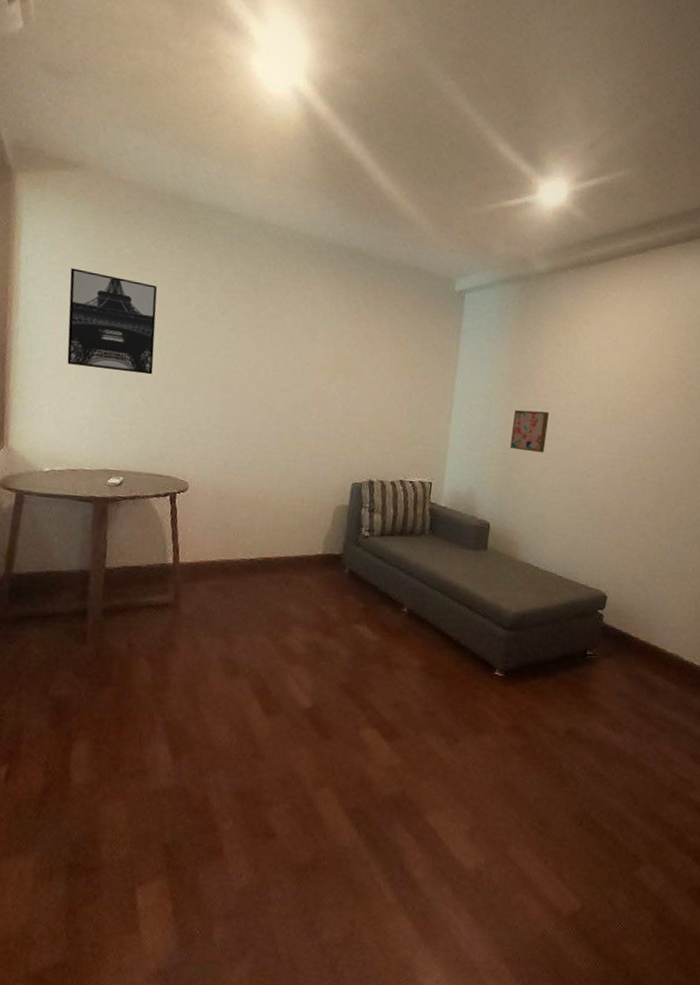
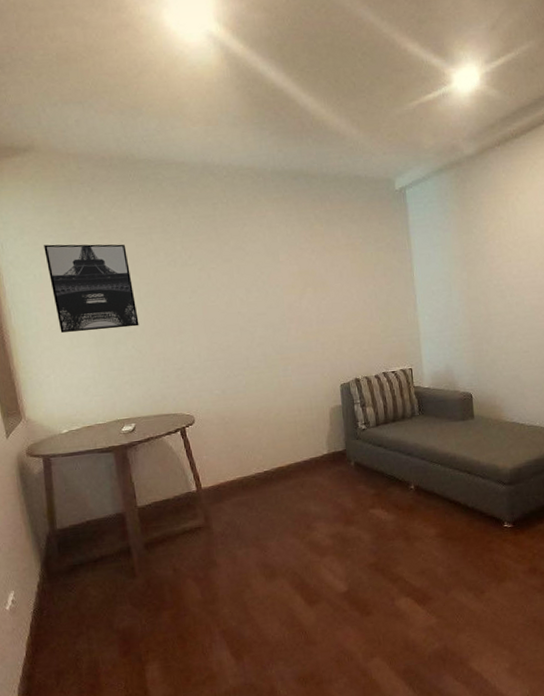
wall art: present [509,410,549,453] -> none [473,281,508,322]

